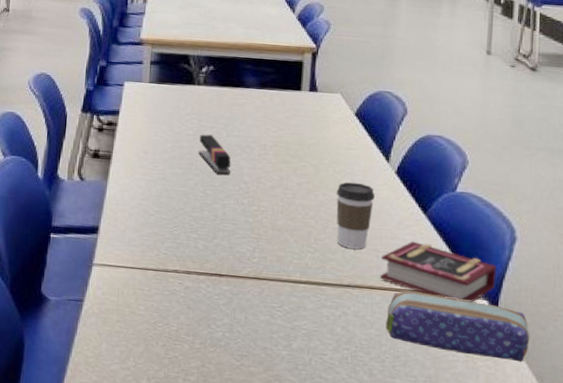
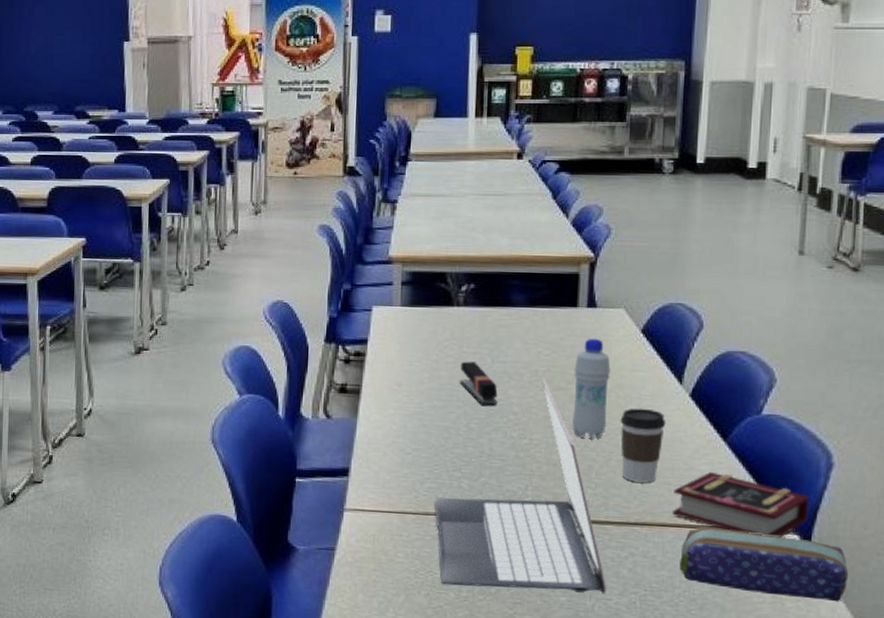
laptop: none [173,153,323,350] -> present [434,380,607,594]
bottle: none [295,118,329,208] -> present [572,338,611,439]

